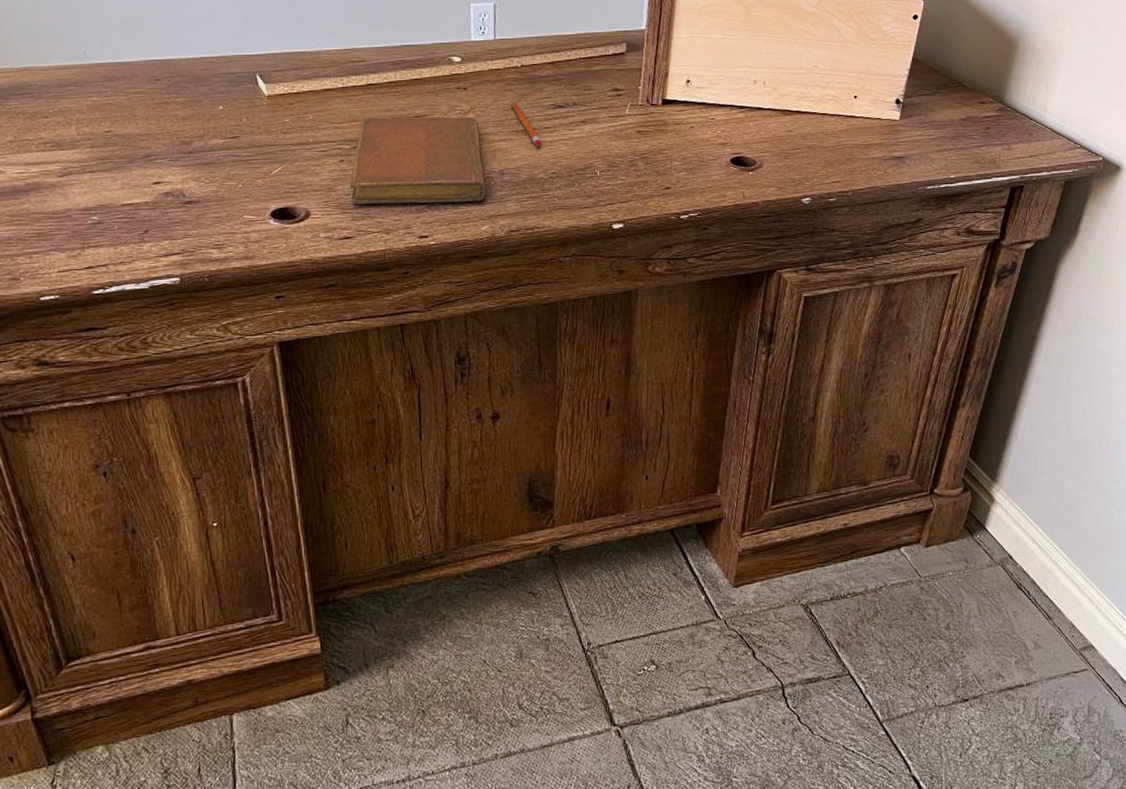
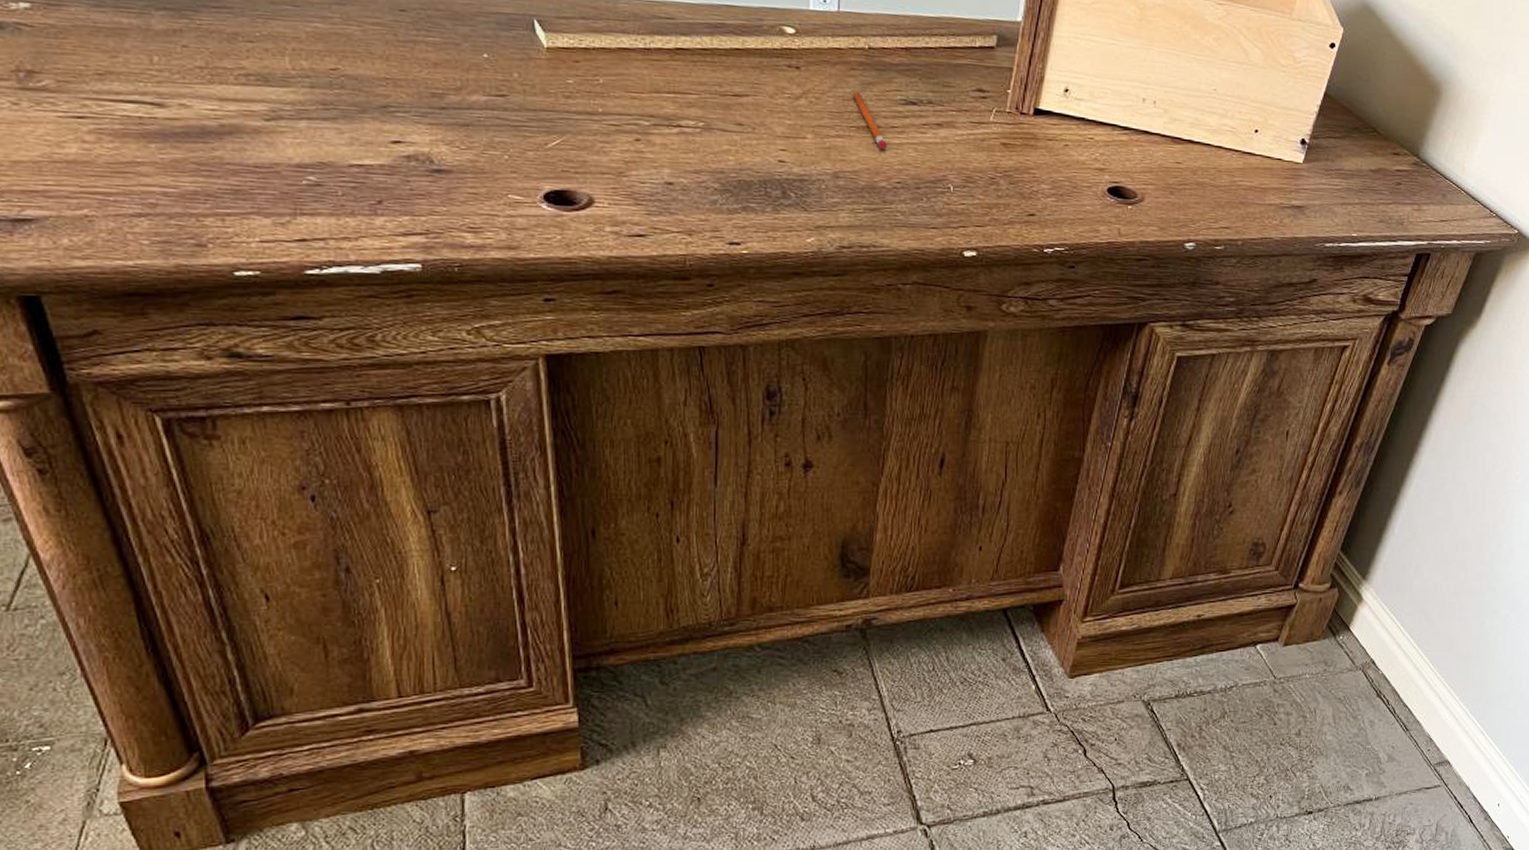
notebook: present [350,116,486,204] -> none [647,90,816,207]

